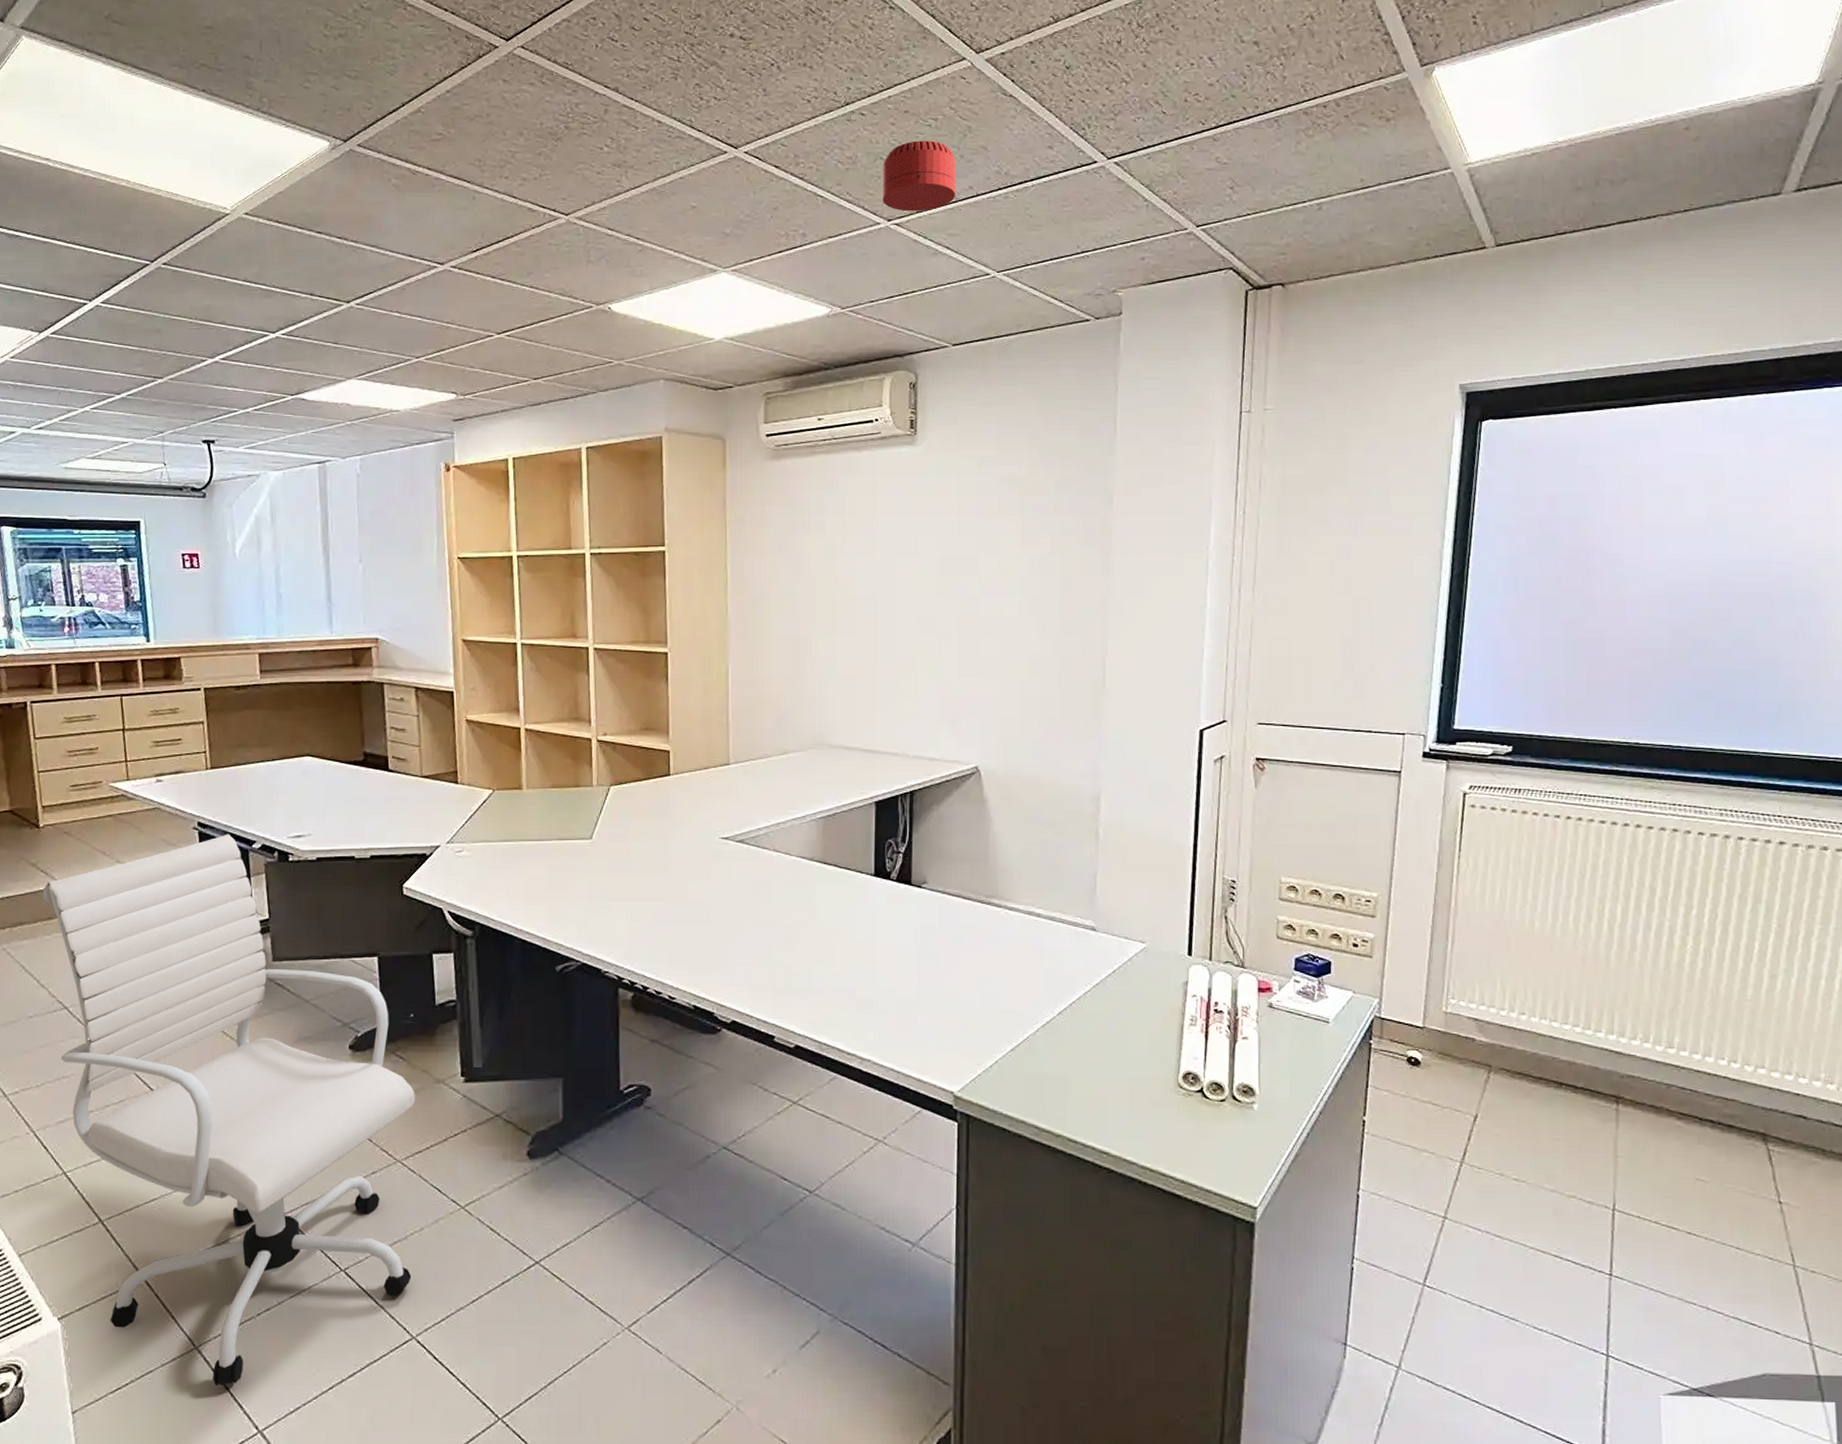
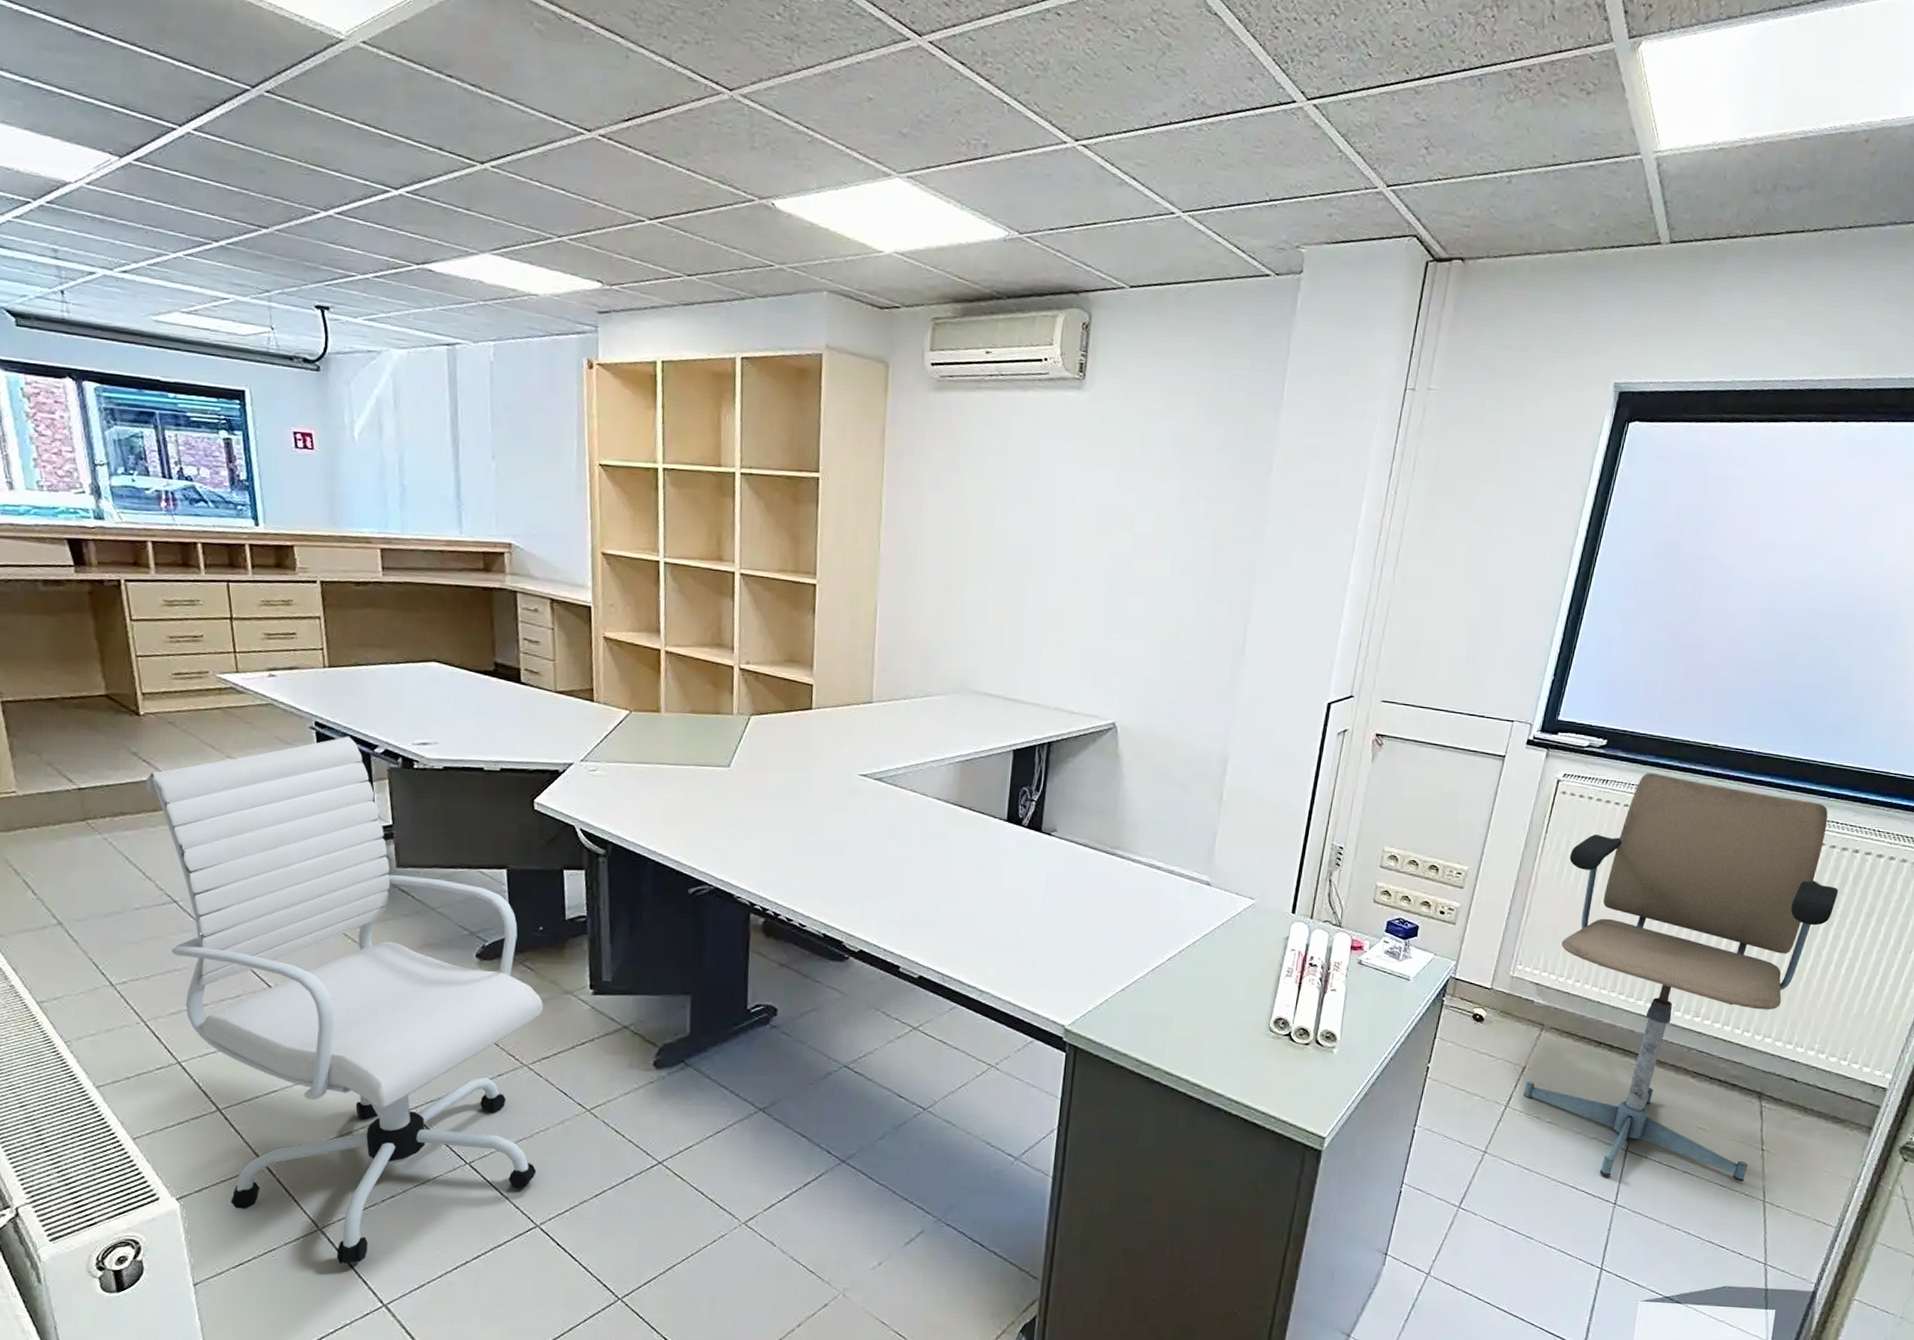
smoke detector: present [883,140,956,212] -> none [1071,52,1152,135]
office chair: none [1479,778,1813,1243] -> present [1523,773,1838,1182]

